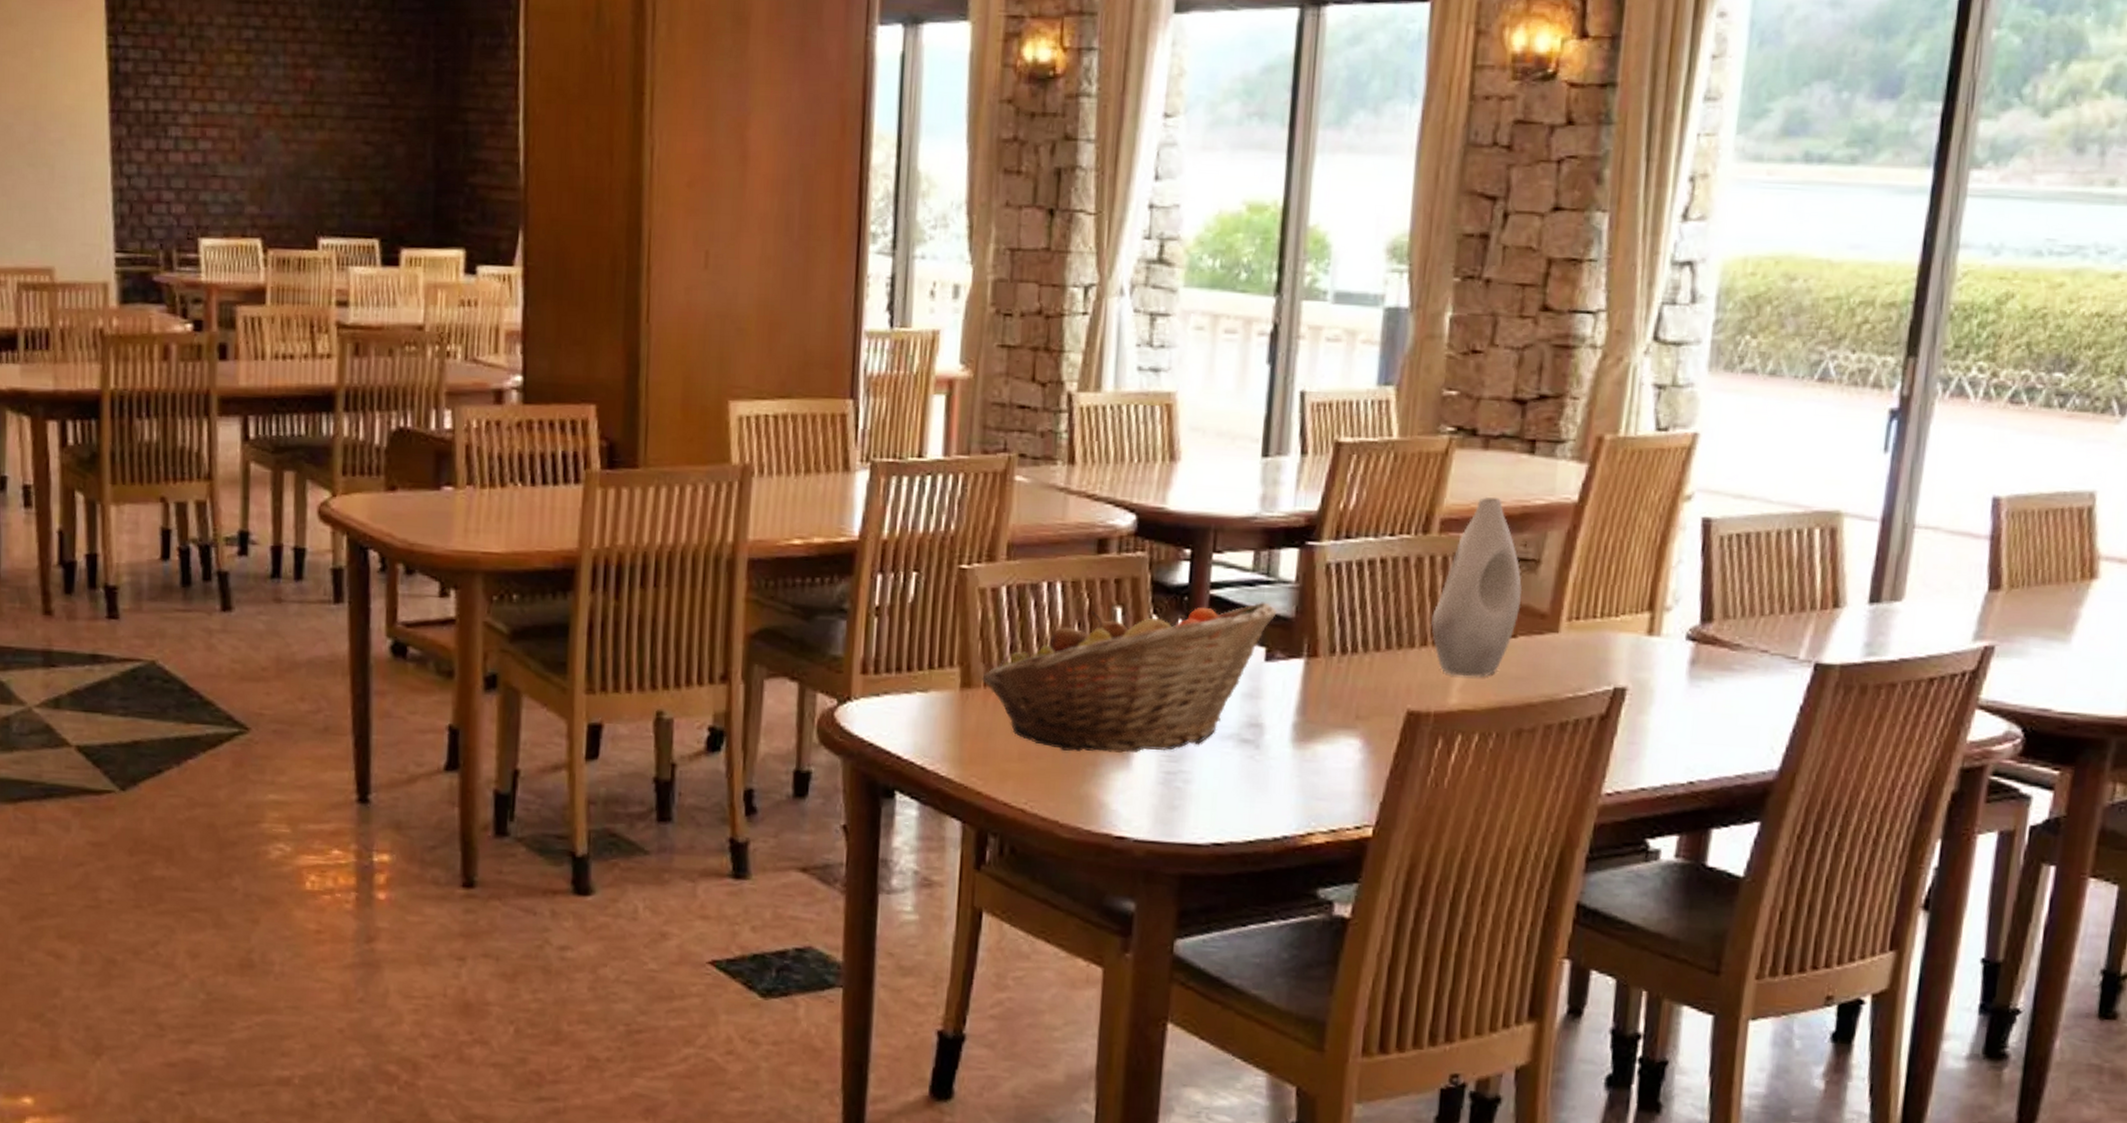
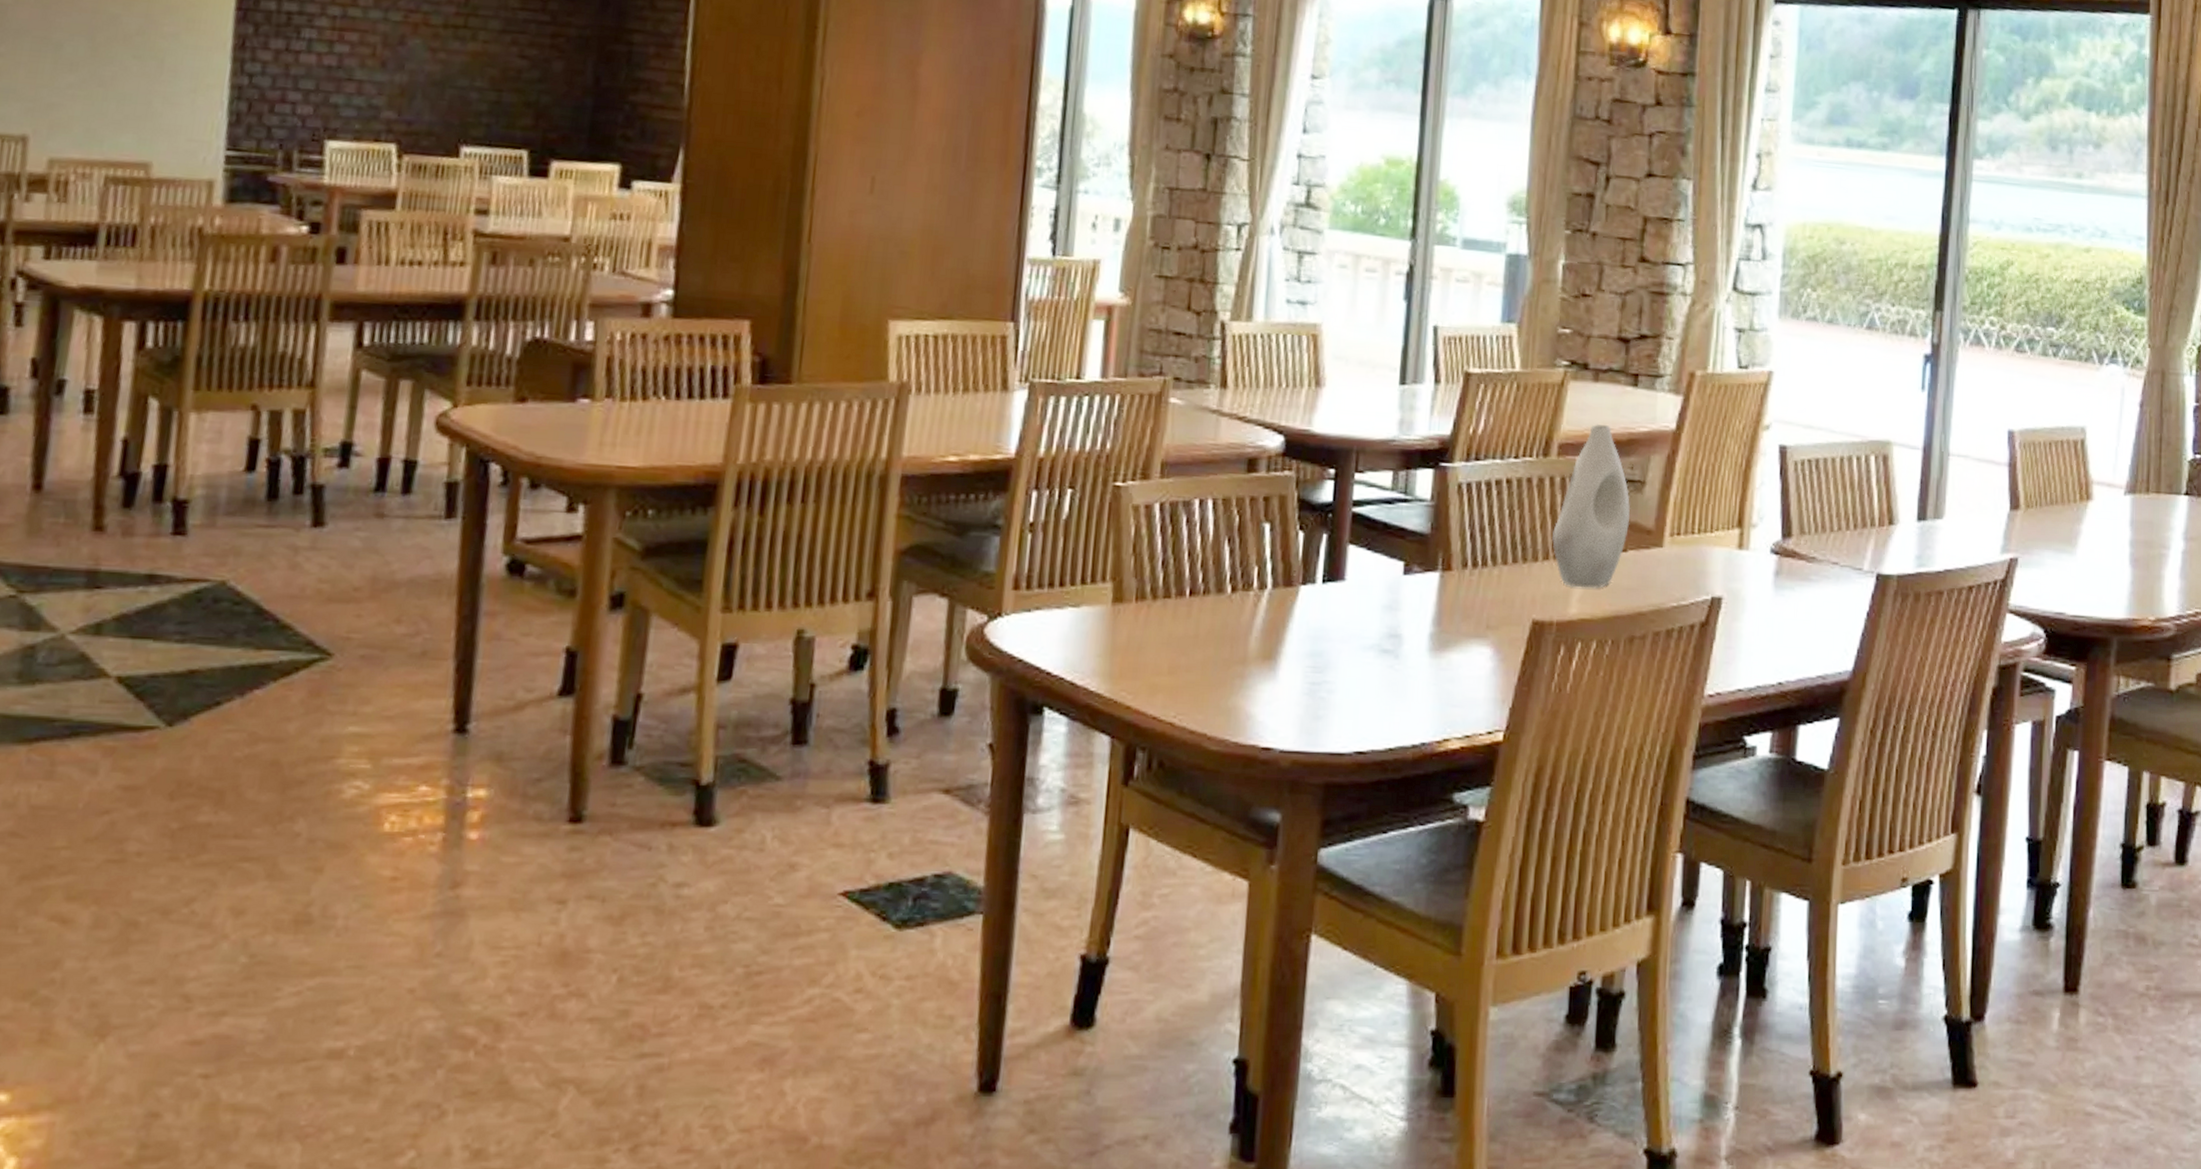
fruit basket: present [982,602,1277,753] -> none [1134,519,1414,665]

